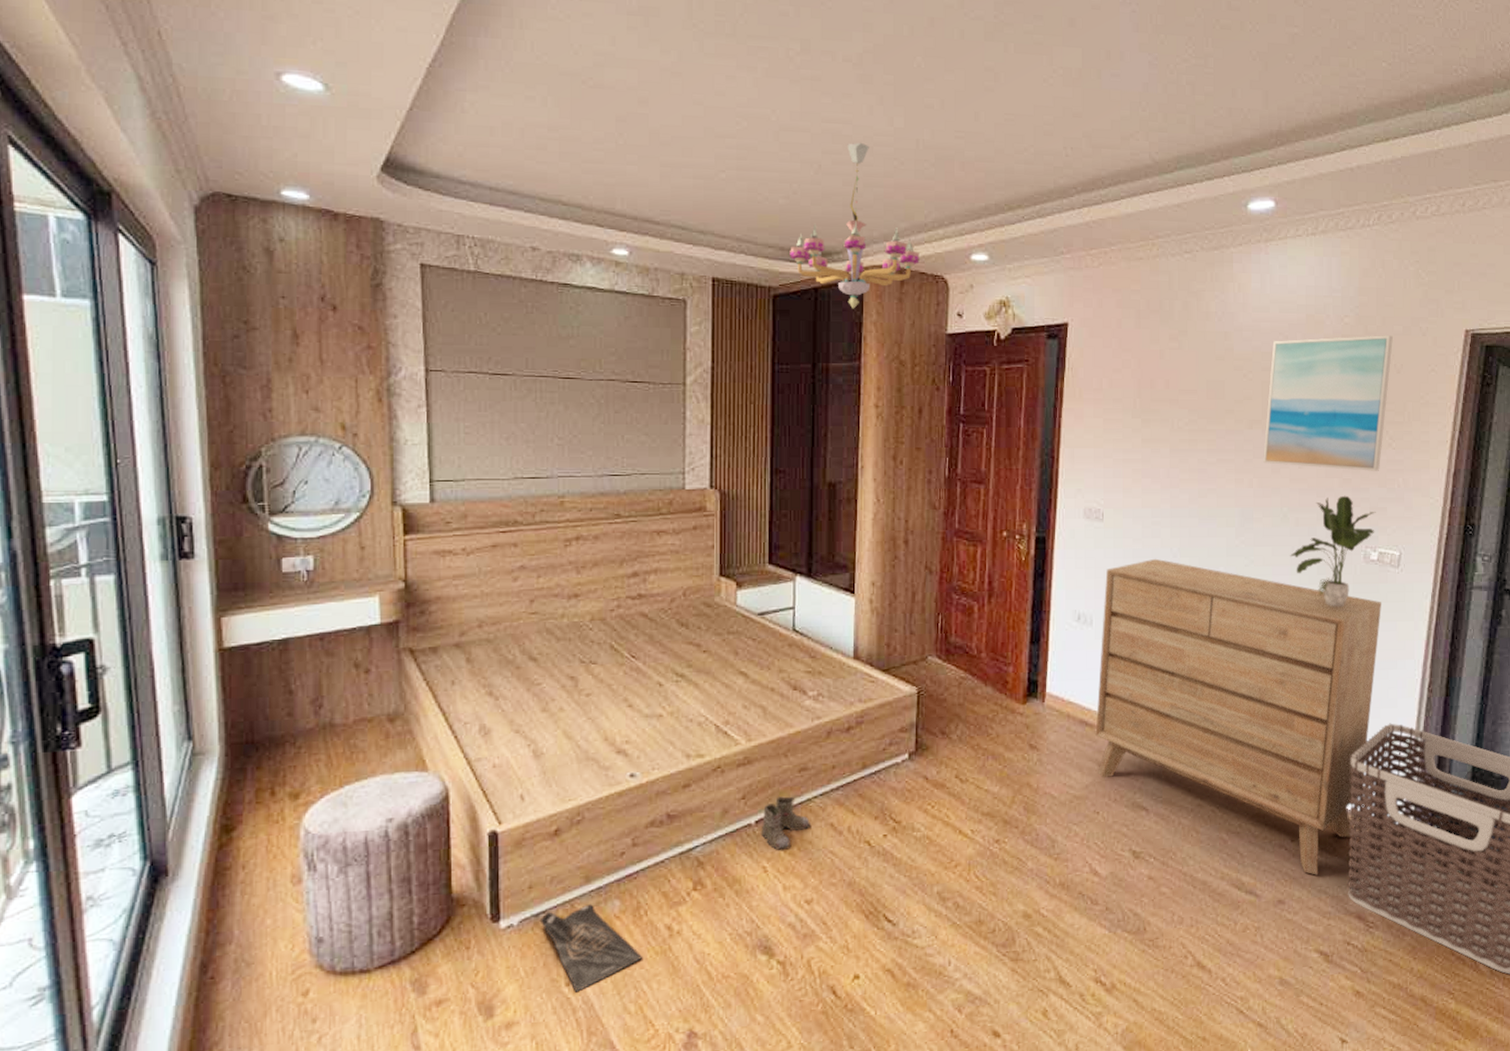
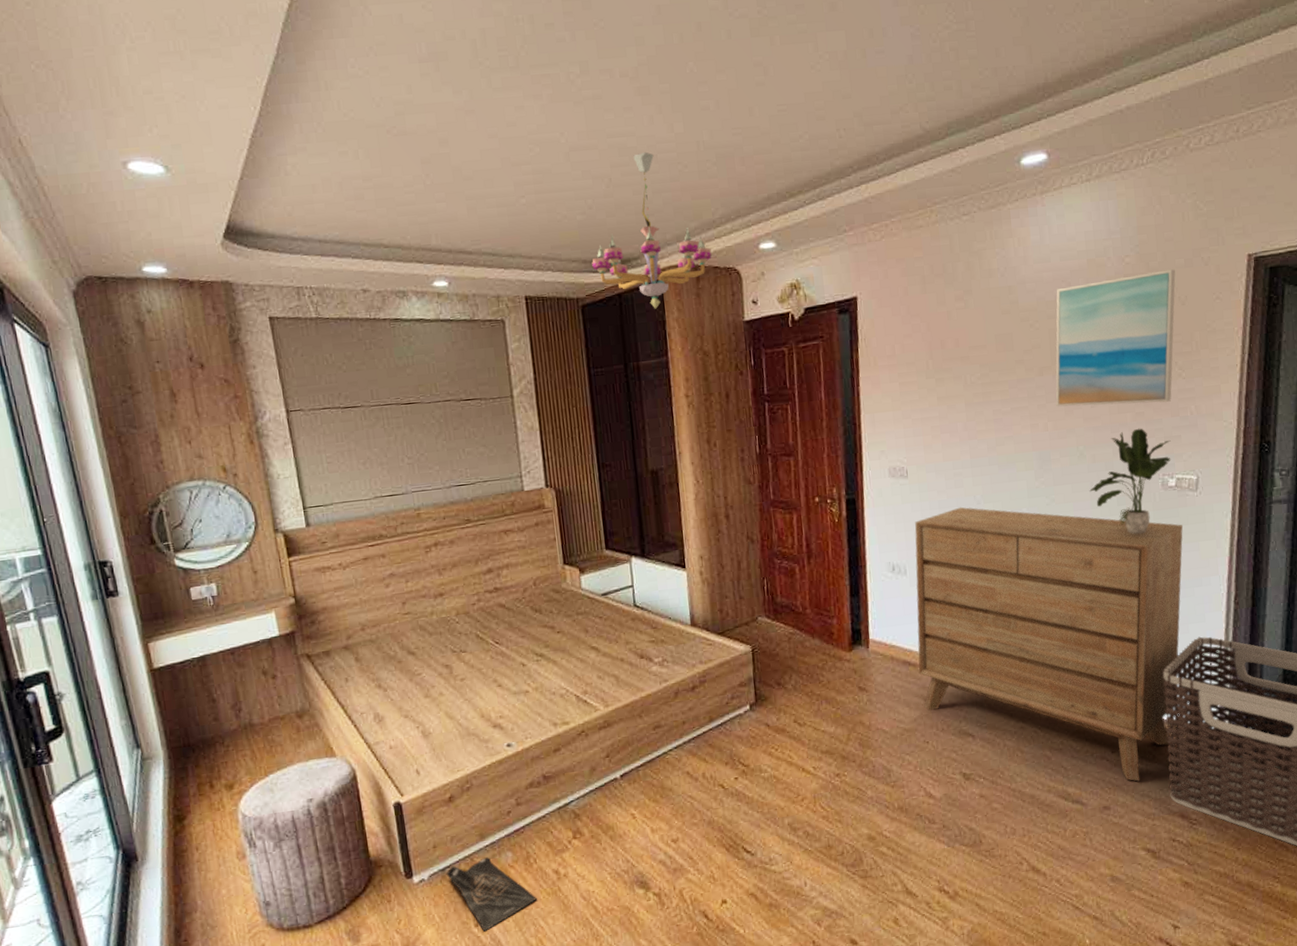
boots: present [761,796,810,851] -> none [626,751,669,799]

